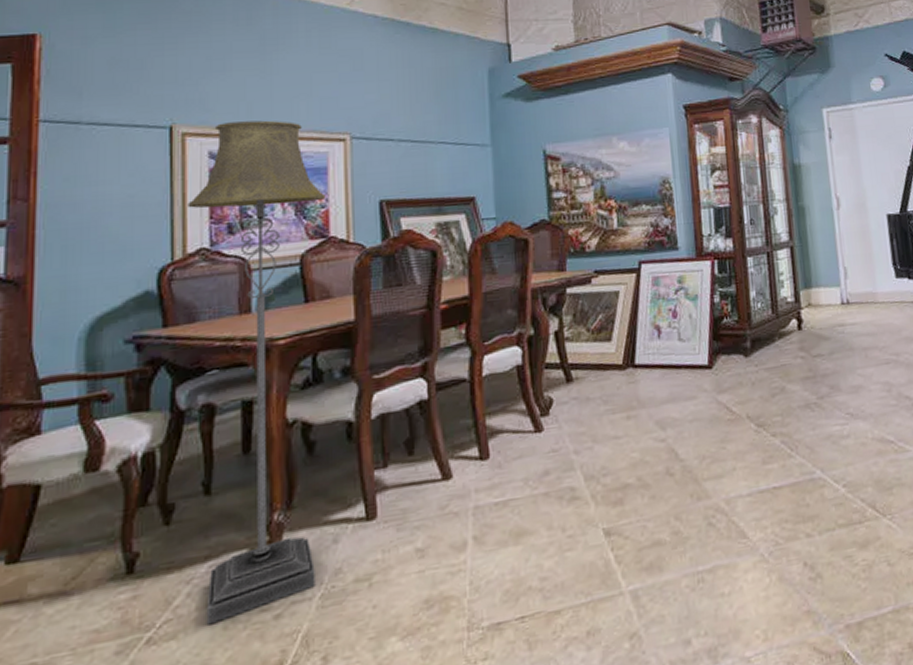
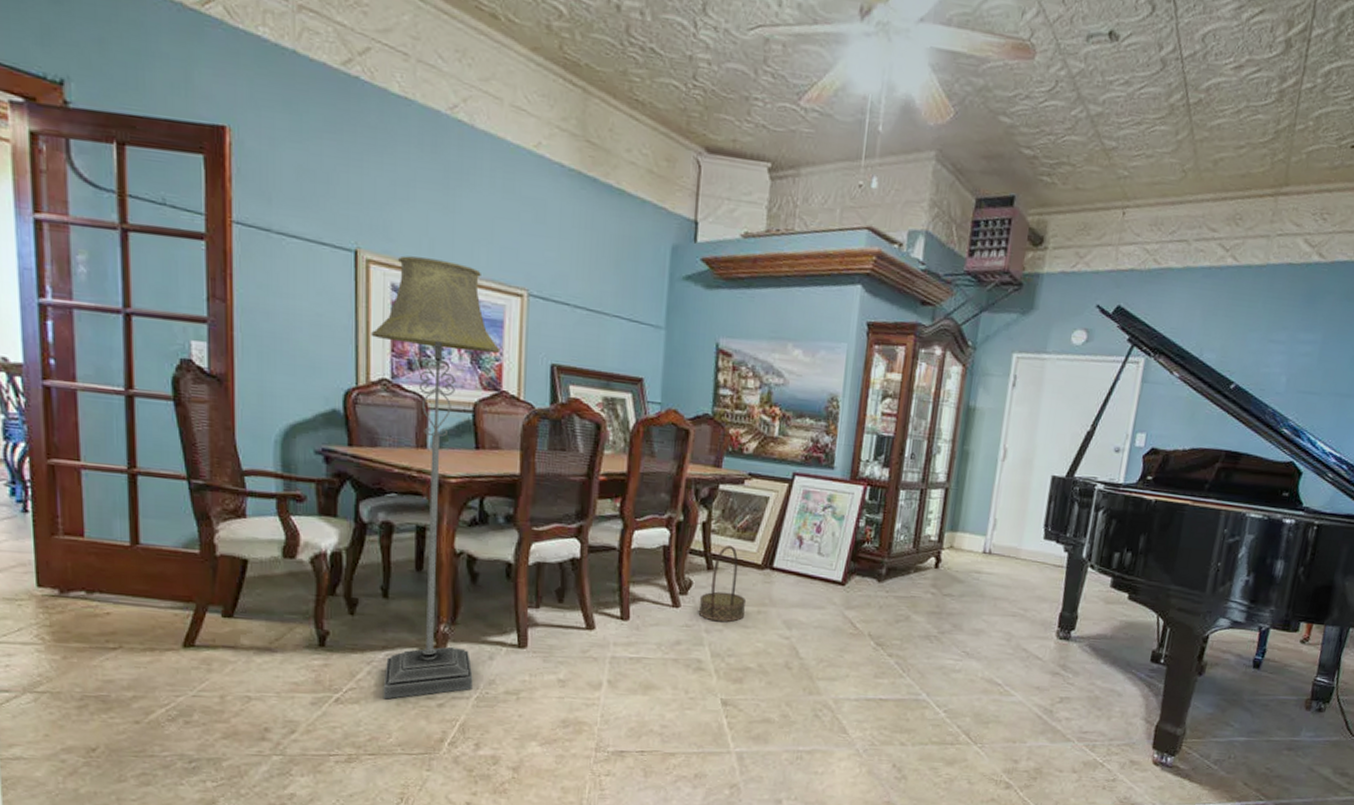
basket: none [562,351,615,439] -> present [698,546,747,623]

